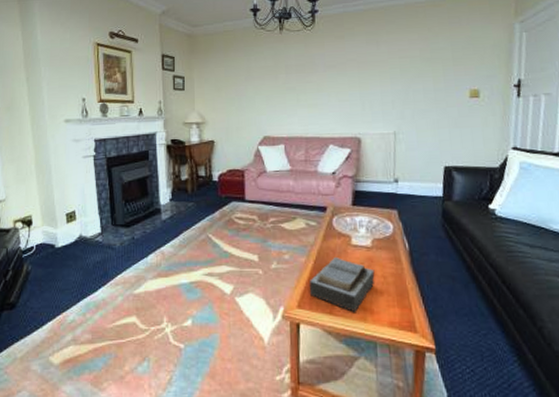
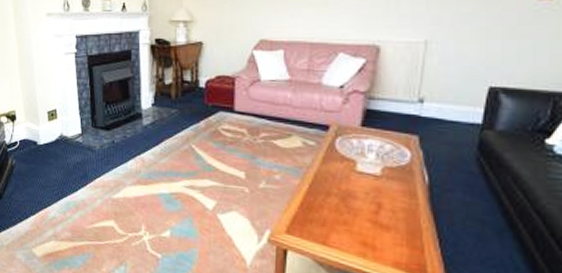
bible: present [309,256,375,313] -> none [300,182,382,247]

